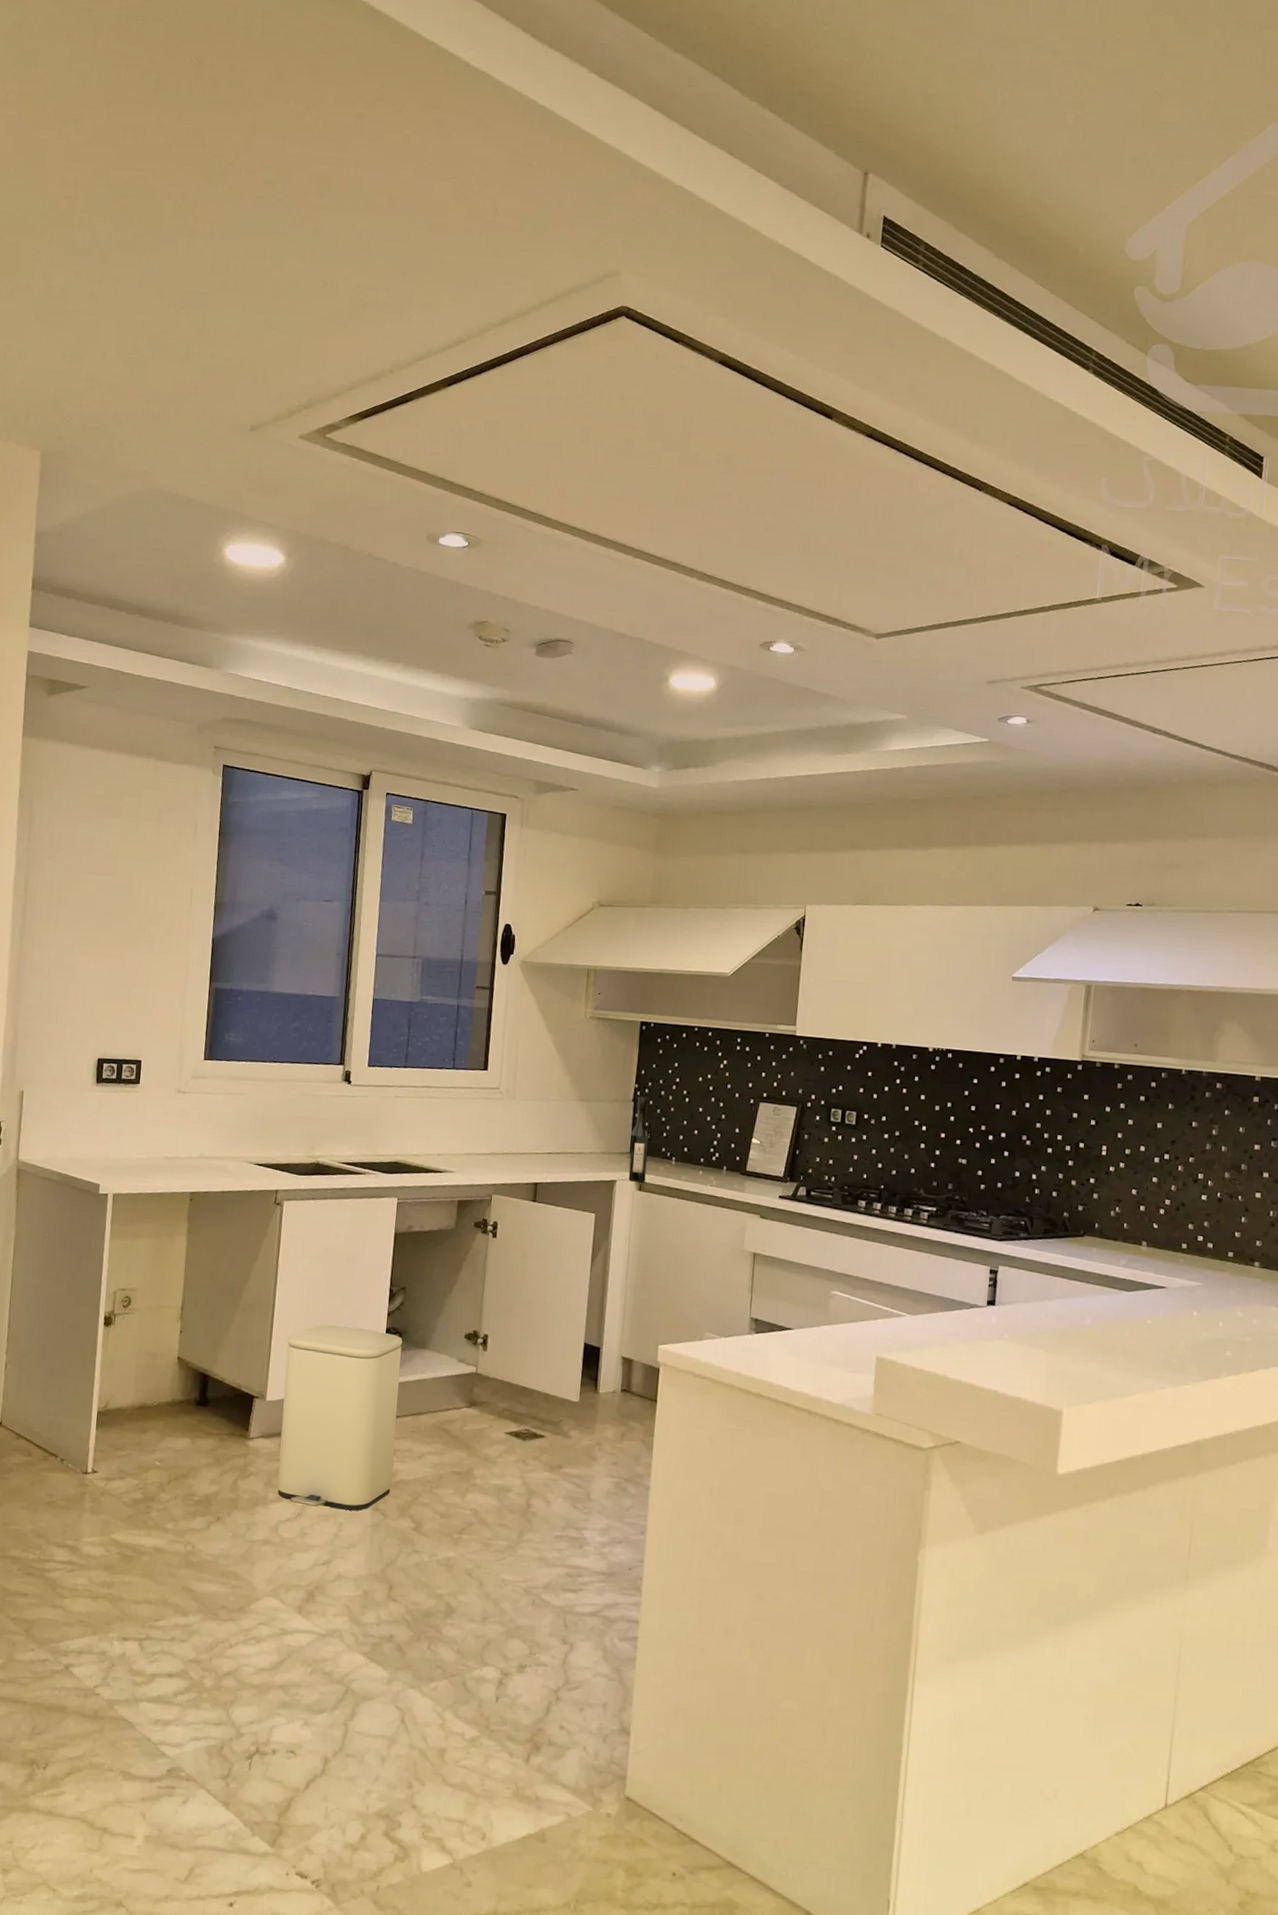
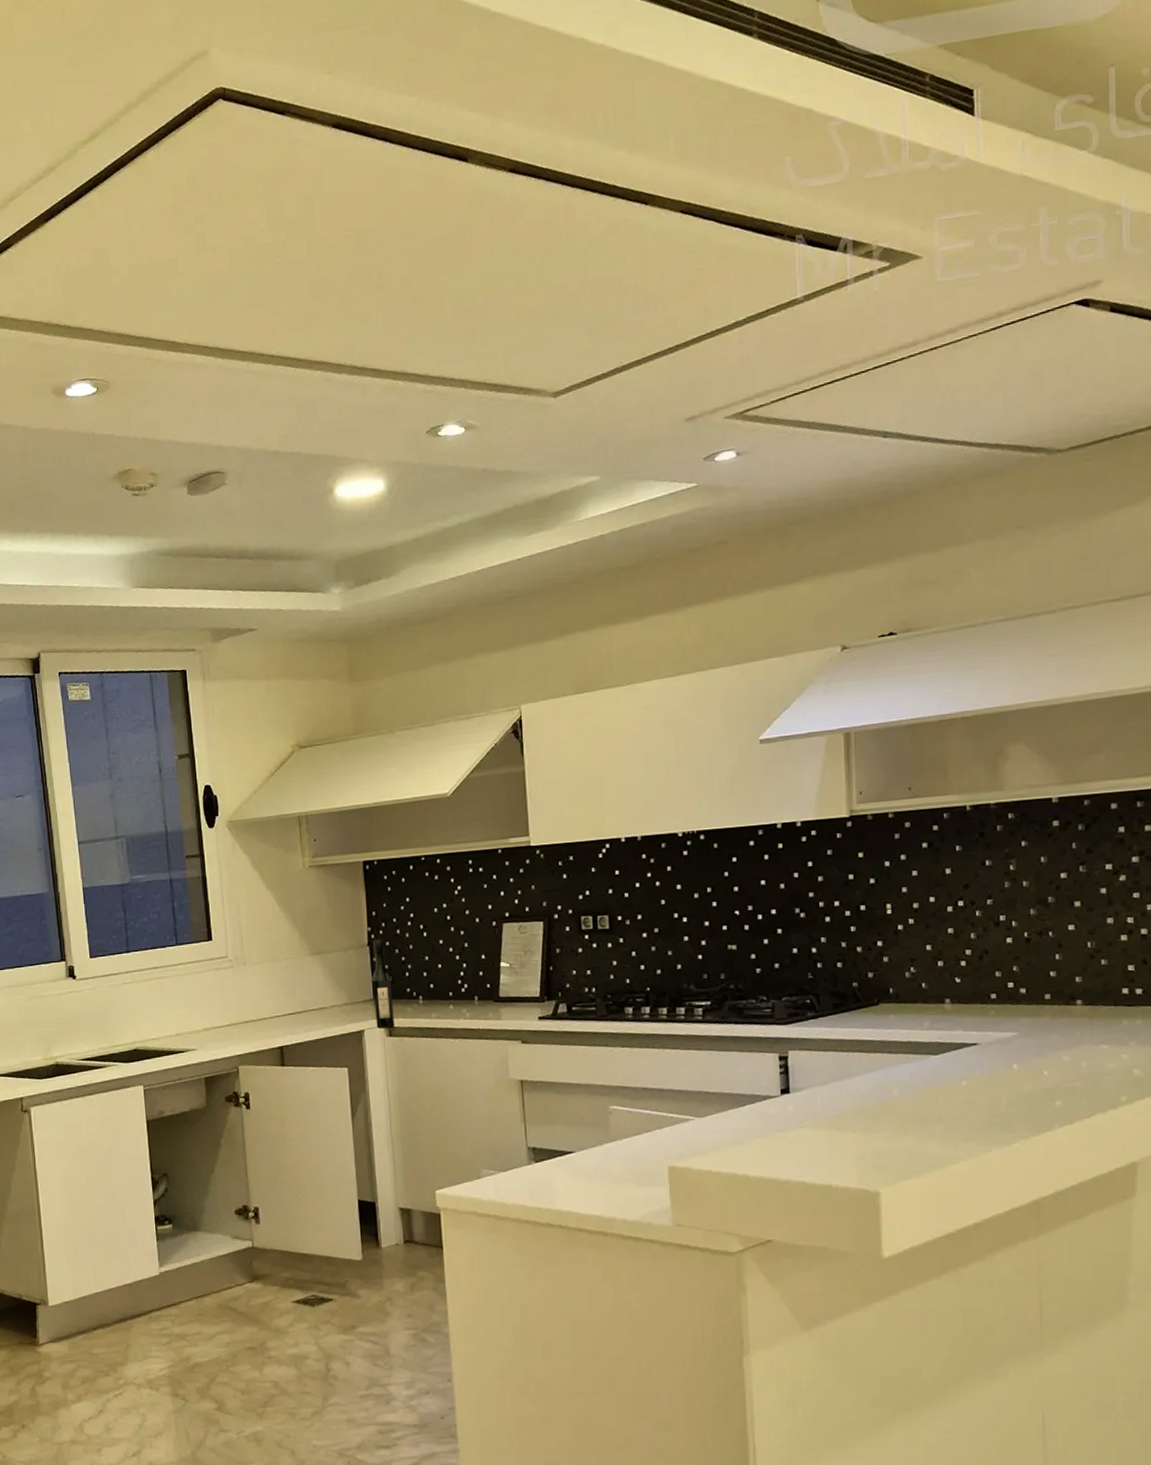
pedal bin: present [277,1324,403,1511] -> none [59,1220,187,1401]

